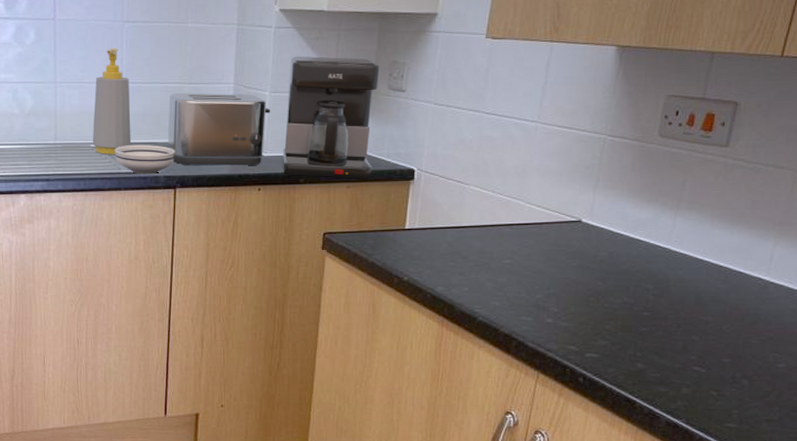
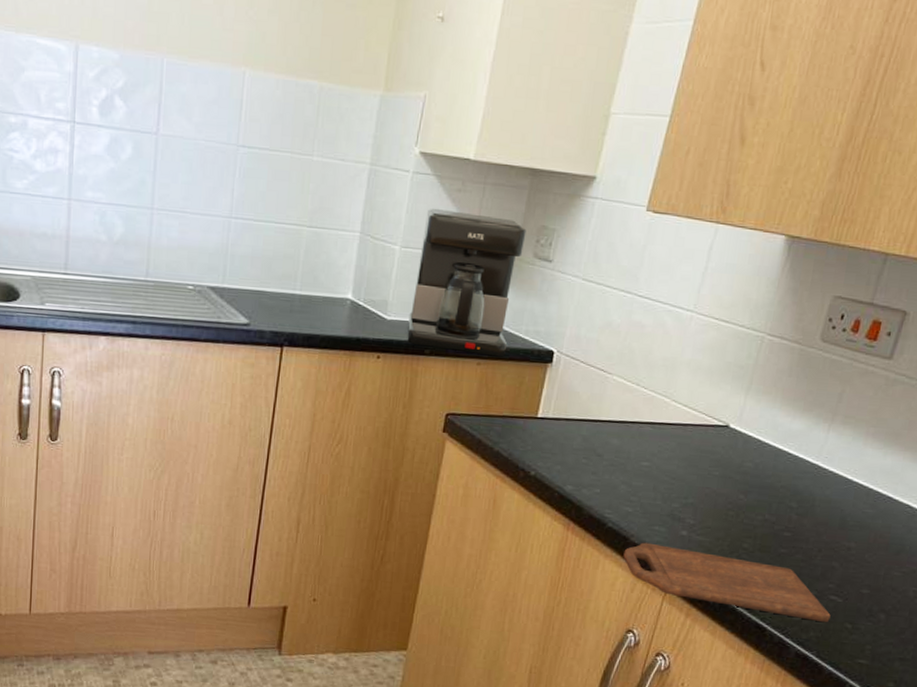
soap bottle: present [92,48,131,155] -> none [189,175,239,300]
bowl: present [114,145,176,175] -> none [215,291,286,328]
toaster: present [167,93,270,166] -> none [277,236,399,330]
cutting board: none [495,332,696,392] -> present [623,542,831,623]

